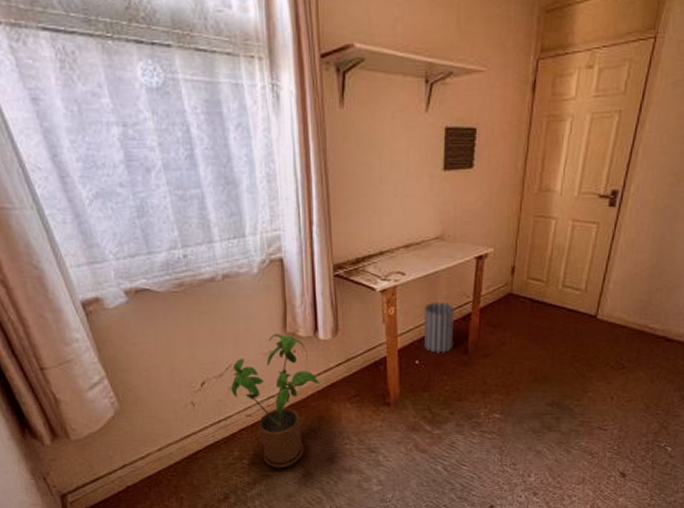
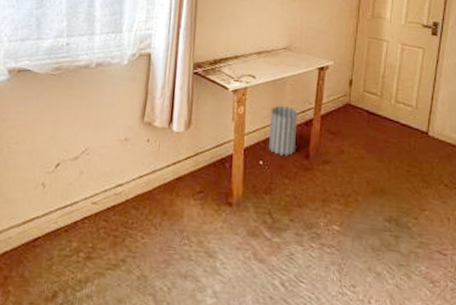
house plant: present [231,334,320,468] -> none [82,122,168,266]

